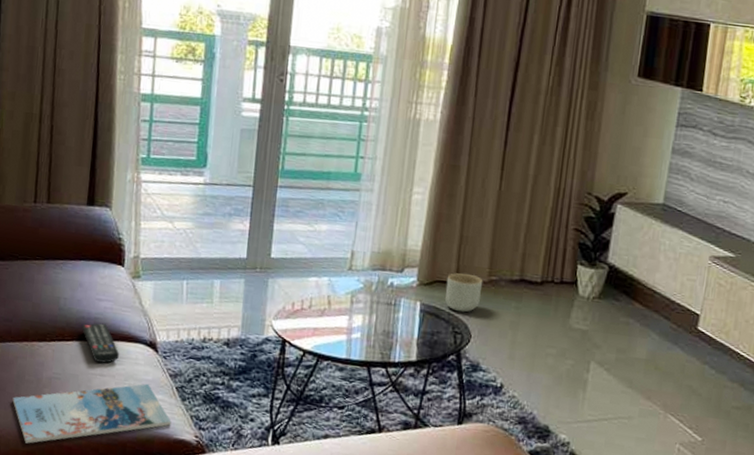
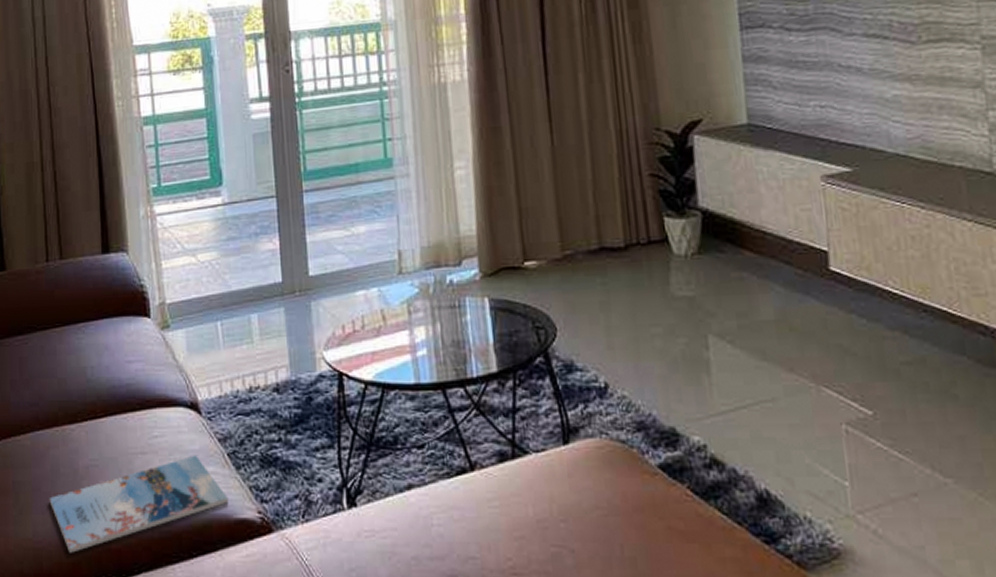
remote control: present [81,323,120,363] -> none [113,389,160,438]
planter: present [445,273,483,313] -> none [513,253,558,302]

